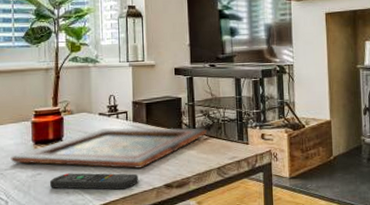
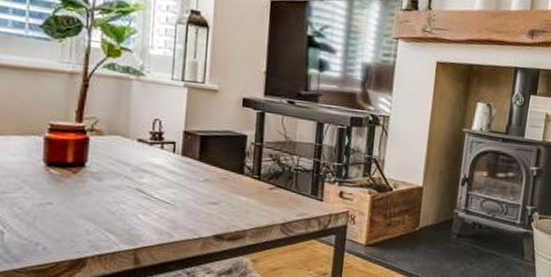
religious icon: present [10,127,207,169] -> none [11,158,274,213]
remote control: present [49,173,138,190] -> none [62,207,181,235]

